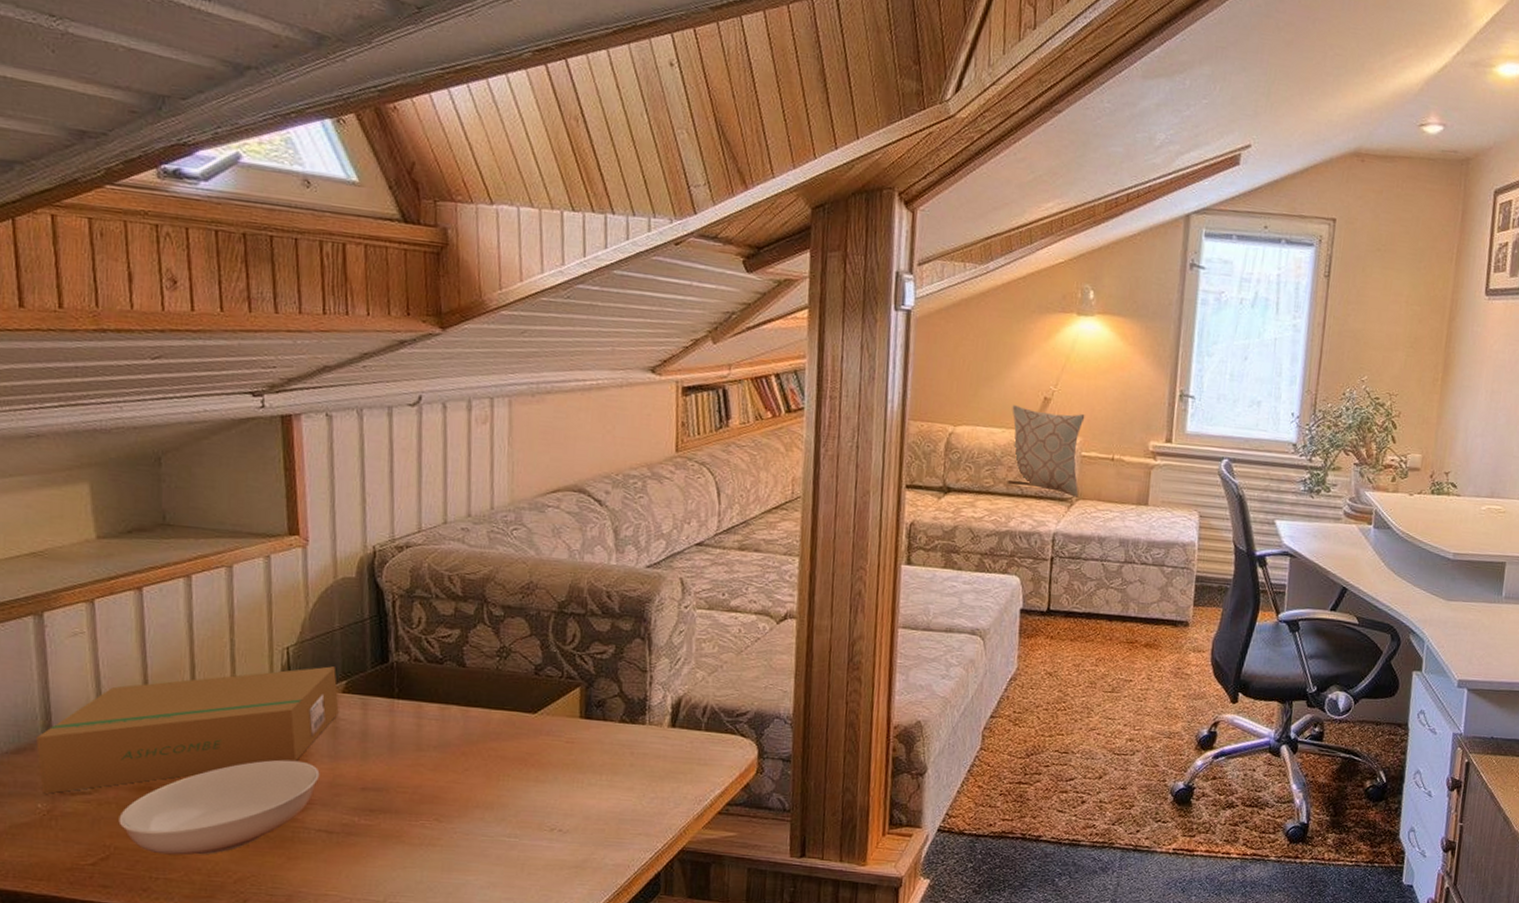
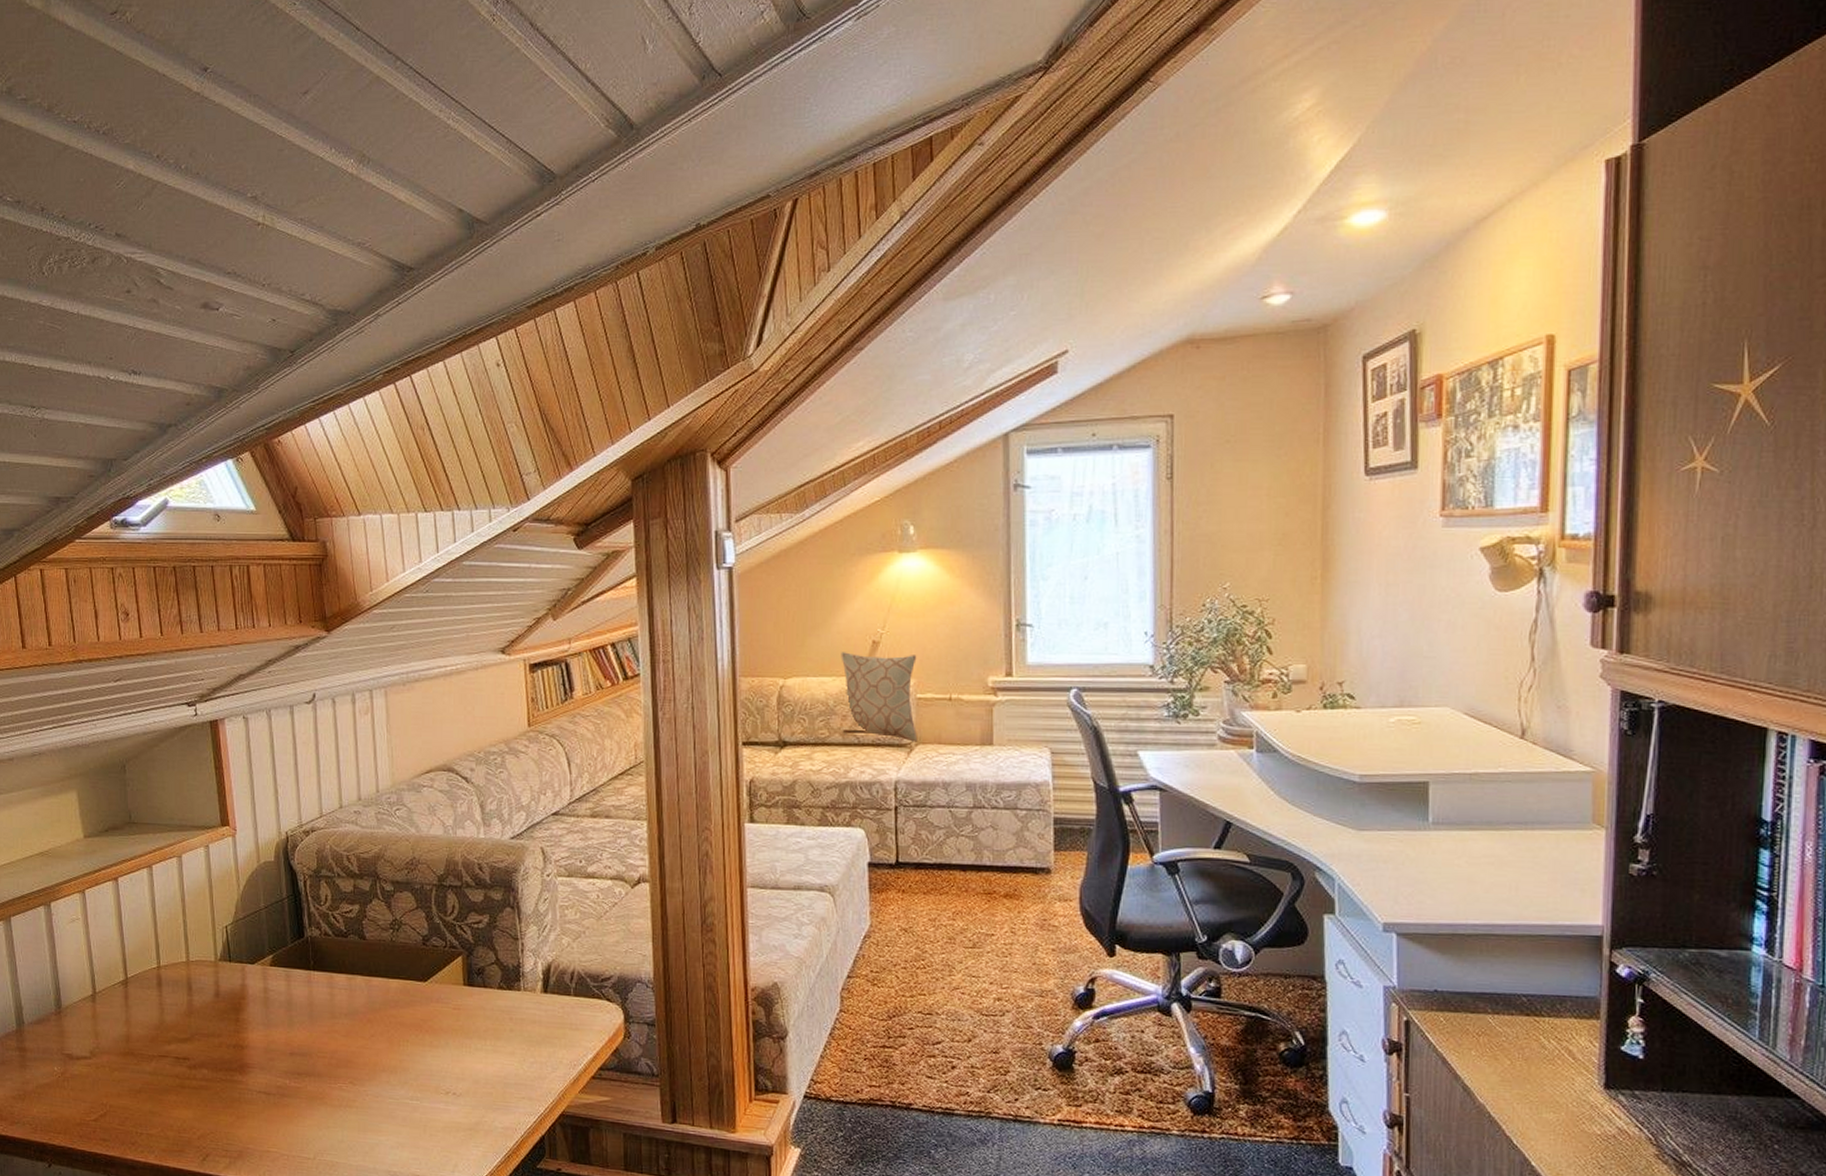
box: present [36,666,339,794] -> none [51,942,268,1059]
bowl: present [118,759,320,856] -> none [111,1027,257,1114]

